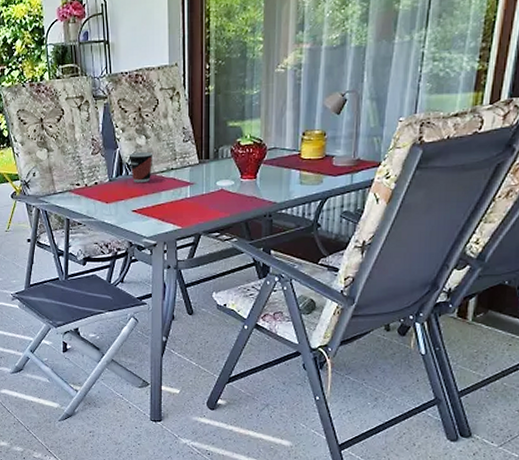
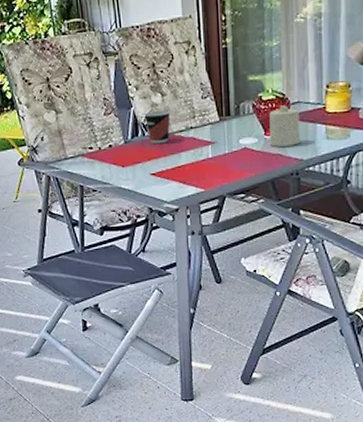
candle: none [245,151,275,190] -> present [269,105,300,147]

